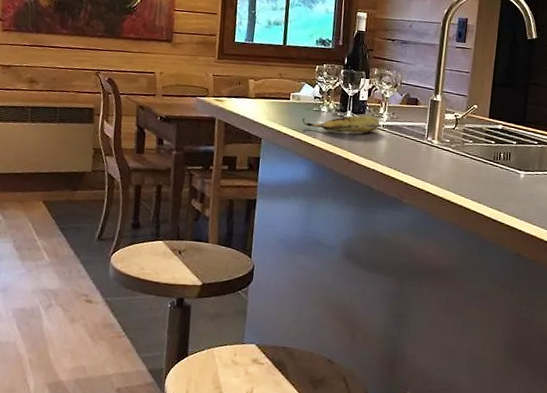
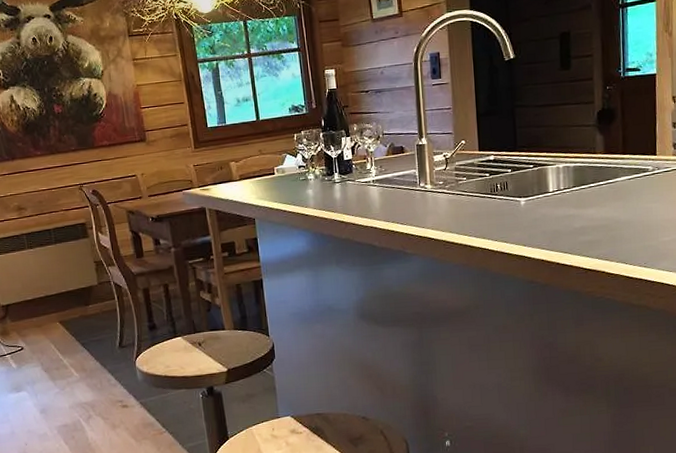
fruit: present [302,115,380,133] -> none [291,174,369,198]

